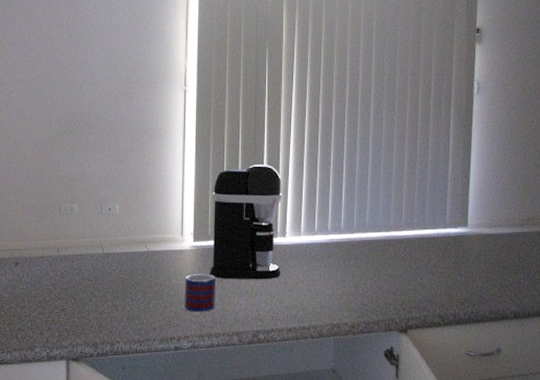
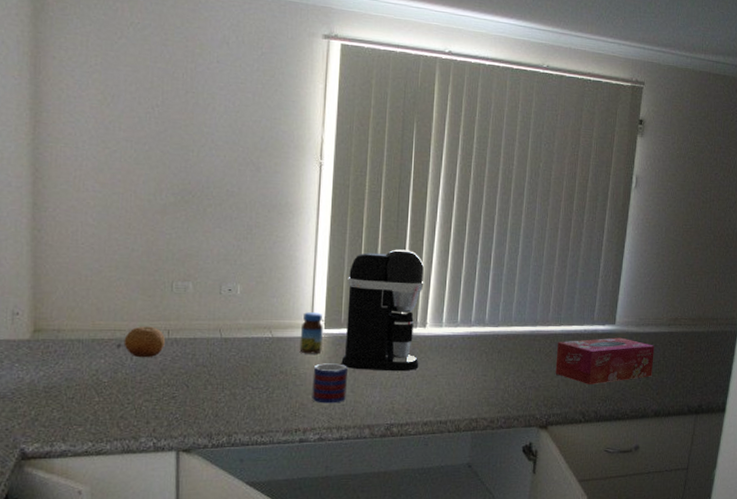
fruit: none [21,245,55,274] -> present [124,326,165,358]
jar: none [172,227,192,266] -> present [299,312,323,354]
tissue box: none [411,239,509,287] -> present [555,337,655,384]

